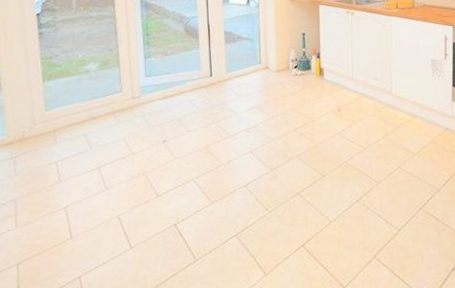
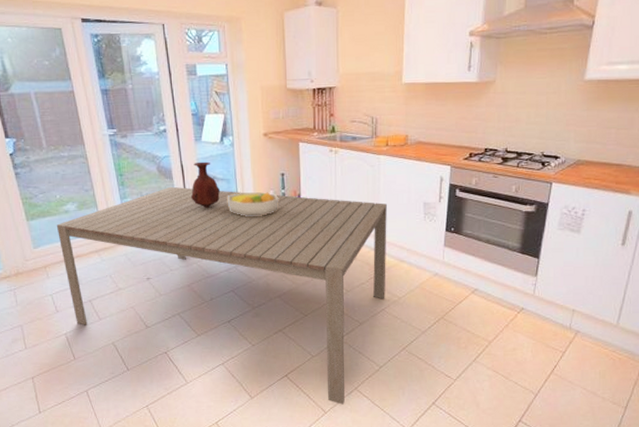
dining table: none [73,45,401,277] -> present [56,186,387,405]
vase: none [215,22,244,67] -> present [191,161,221,208]
fruit bowl: none [250,51,299,75] -> present [227,192,278,216]

